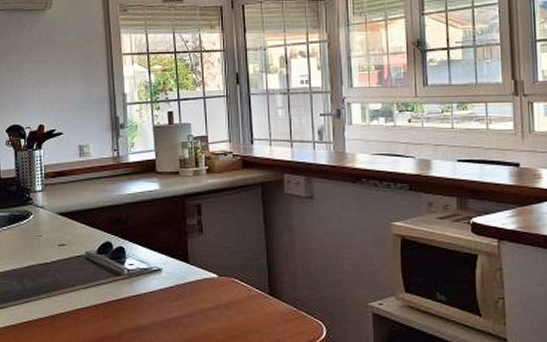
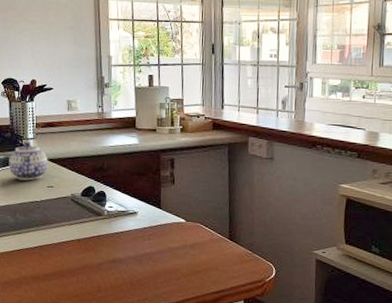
teapot: none [15,194,59,239] -> present [9,141,48,181]

